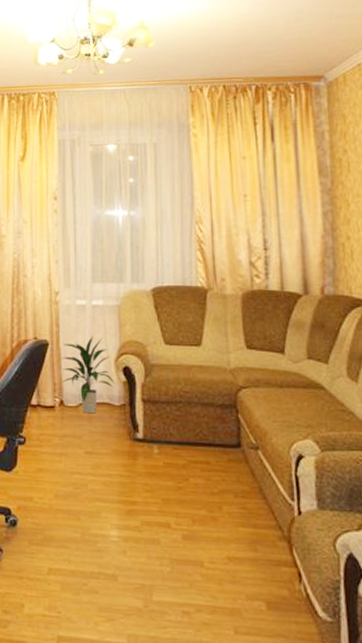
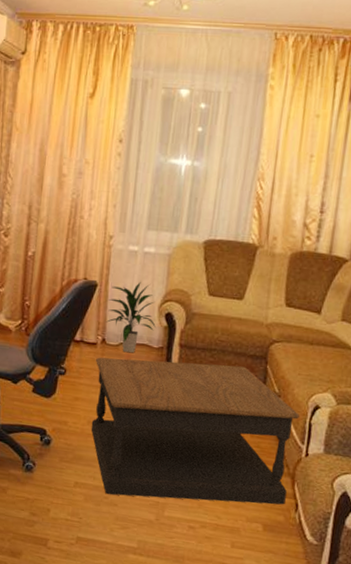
coffee table: none [55,417,286,581] -> present [91,357,300,505]

